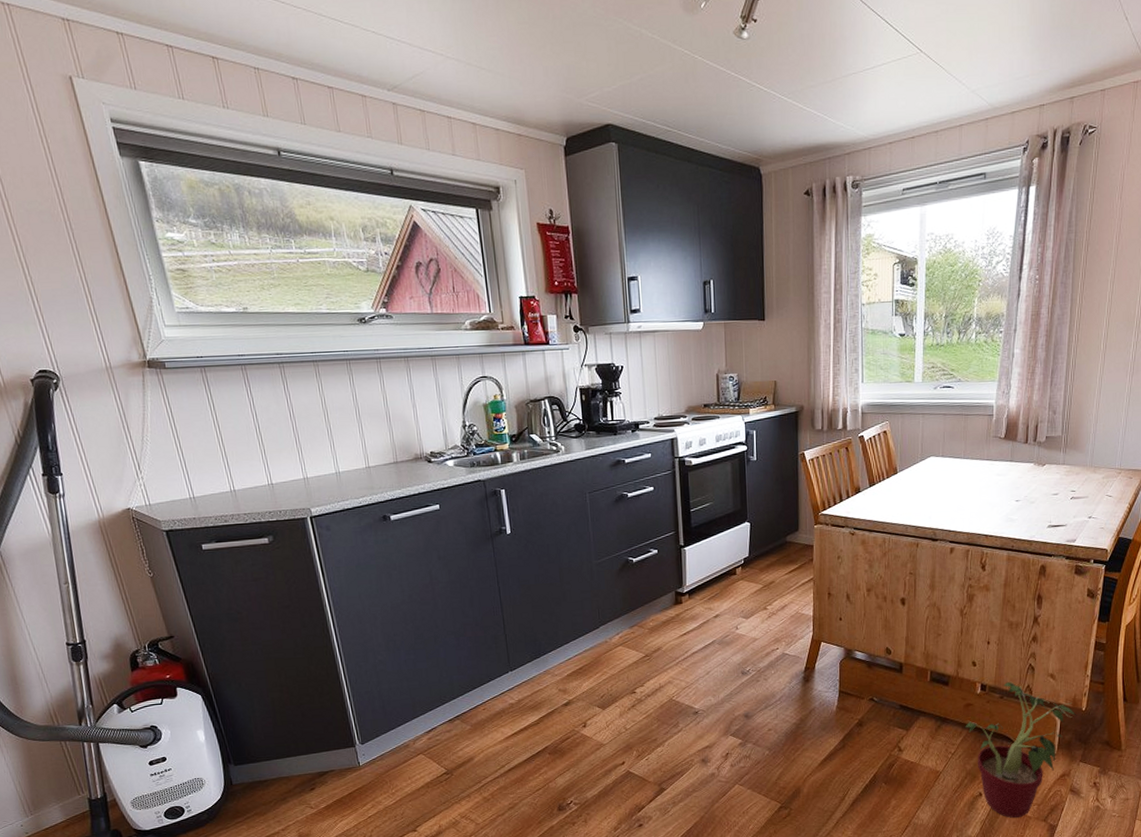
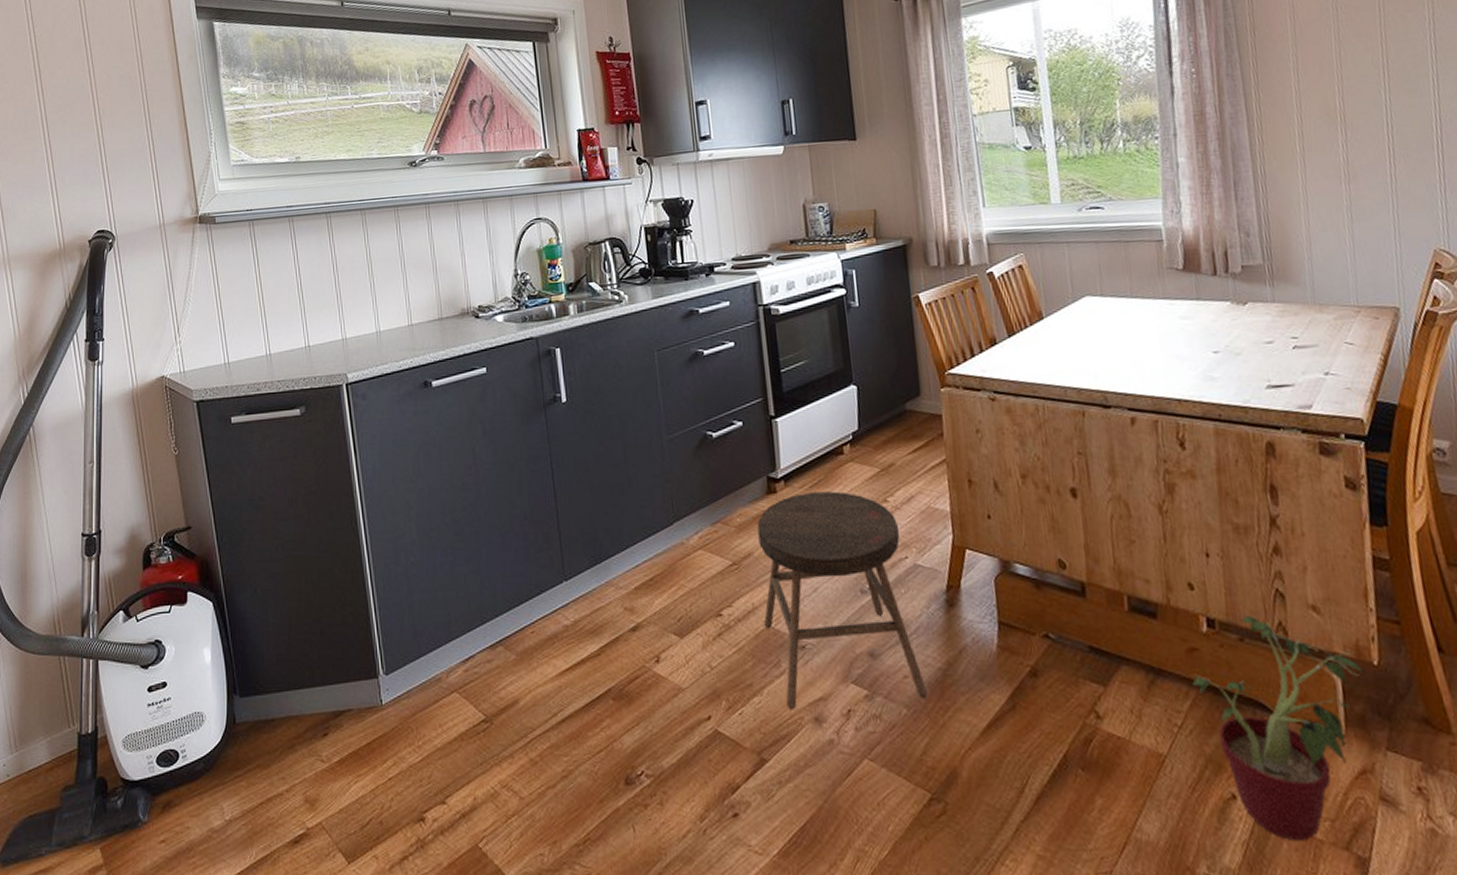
stool: none [666,602,785,755] -> present [757,491,928,710]

